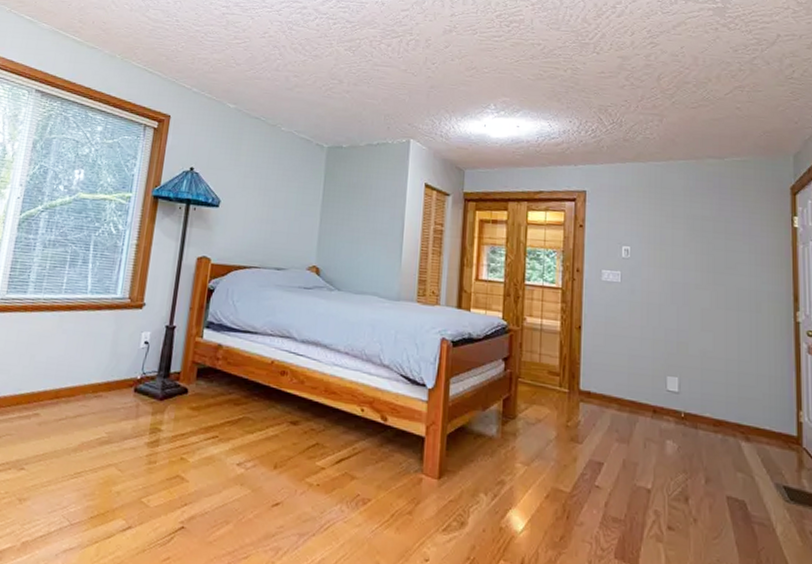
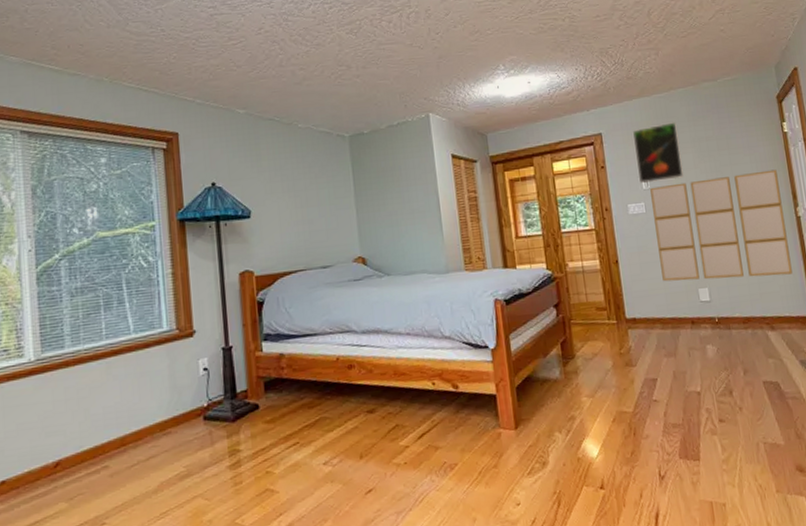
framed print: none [620,193,670,254] -> present [633,122,684,183]
home mirror: none [628,257,781,384] -> present [650,169,793,282]

